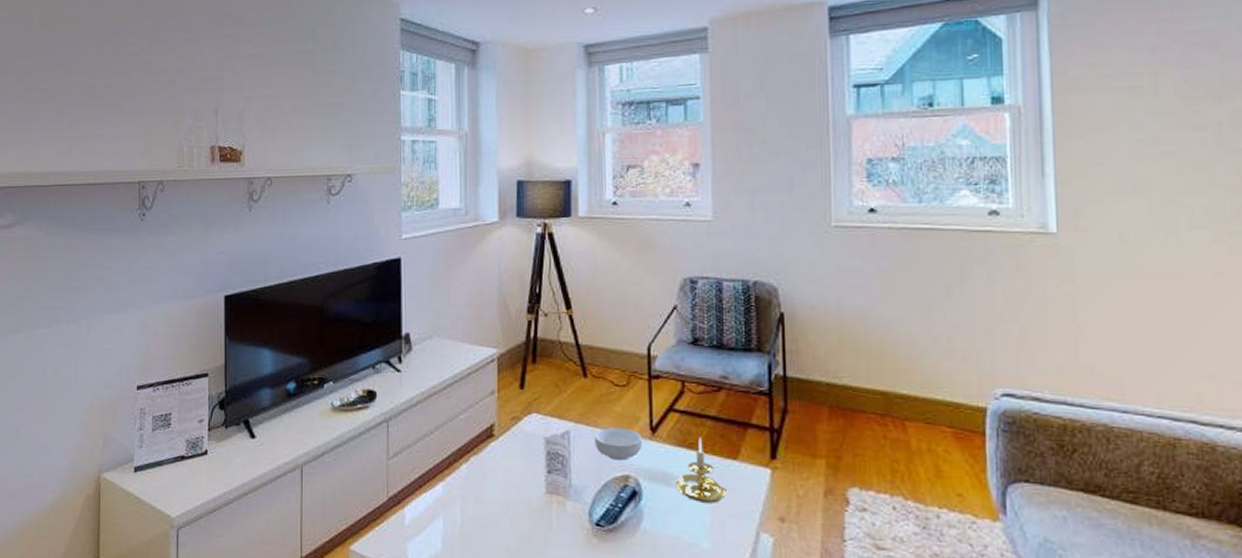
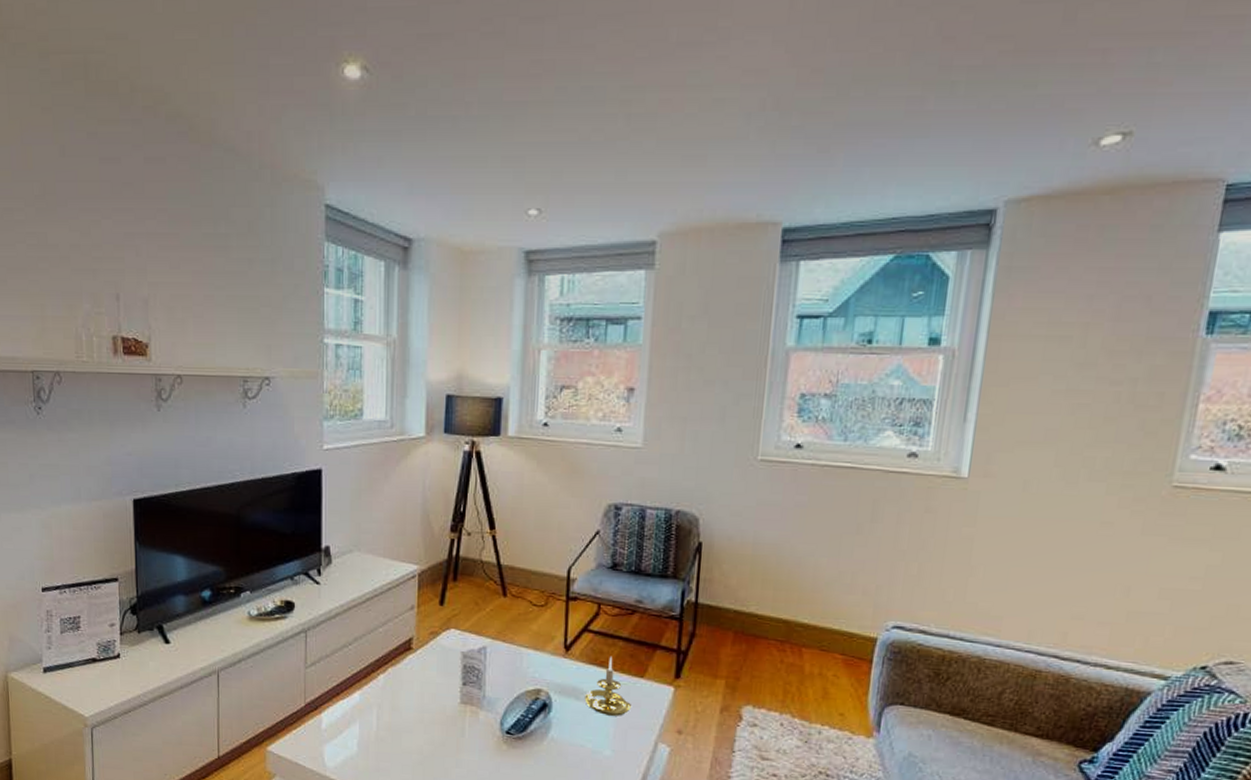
cereal bowl: present [595,428,643,461] -> none [510,645,557,676]

